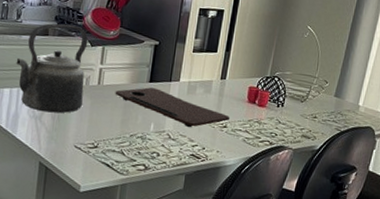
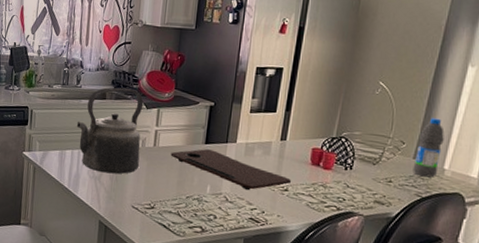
water bottle: none [334,60,360,114] -> present [413,118,445,178]

